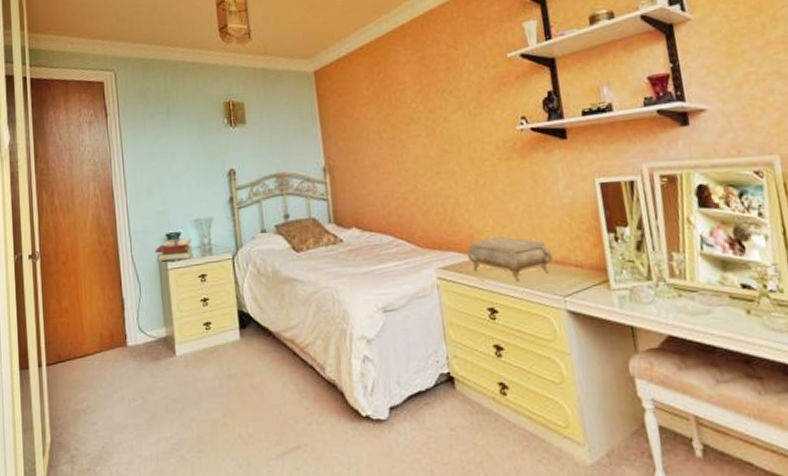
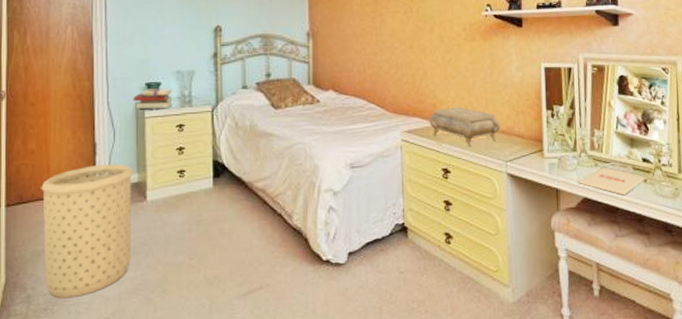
laundry basket: none [76,319,165,459] -> present [41,164,134,299]
magazine: none [657,297,752,331] -> present [577,167,648,196]

